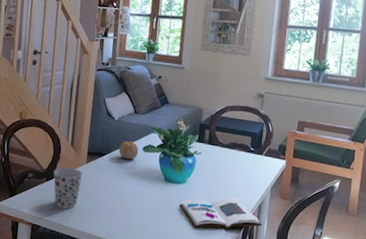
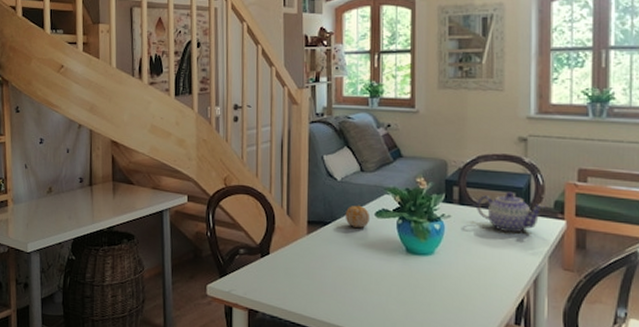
cup: present [53,167,83,209] -> none [268,241,304,290]
book: present [179,198,262,230] -> none [428,271,541,312]
teapot: none [221,135,272,169] -> present [477,191,545,233]

